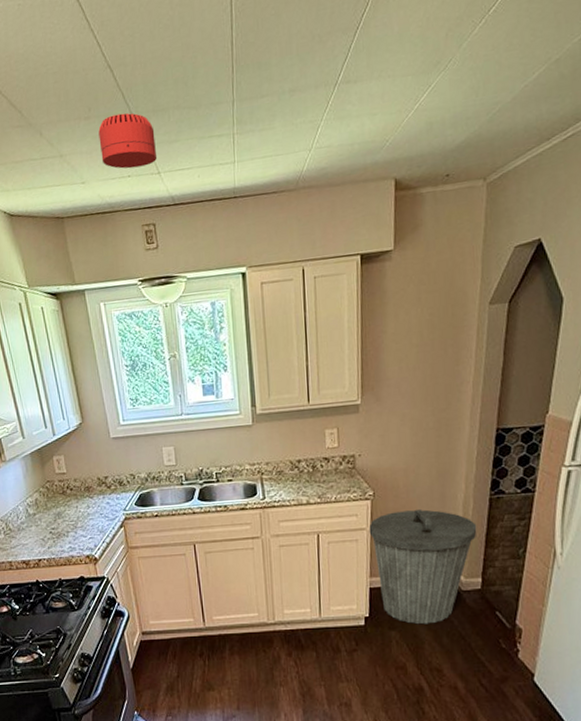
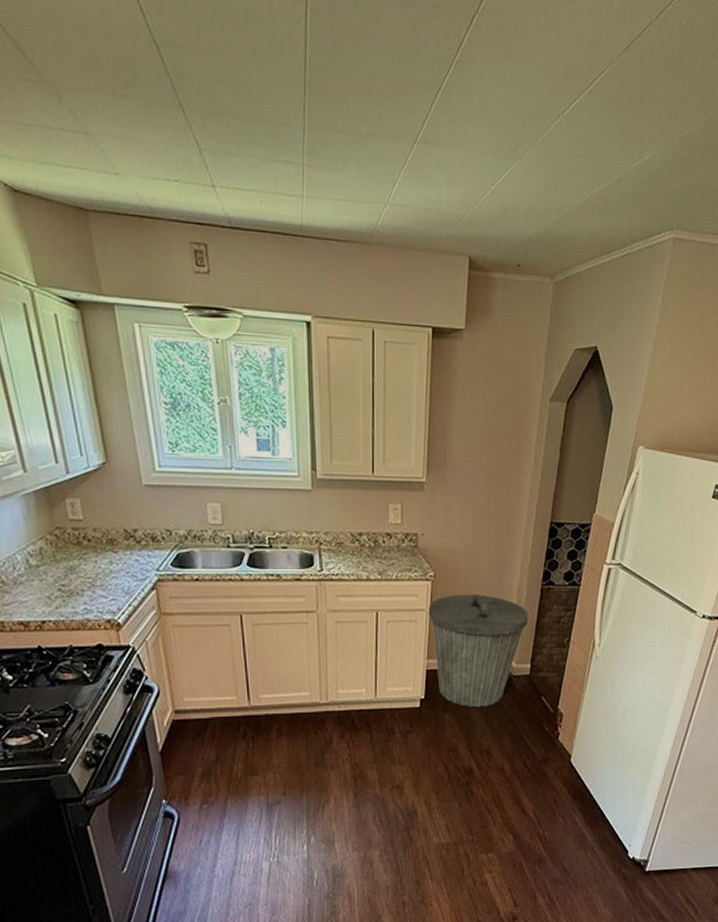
smoke detector: present [98,113,158,169] -> none [138,102,212,174]

